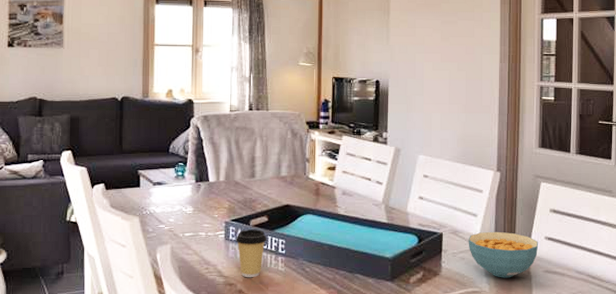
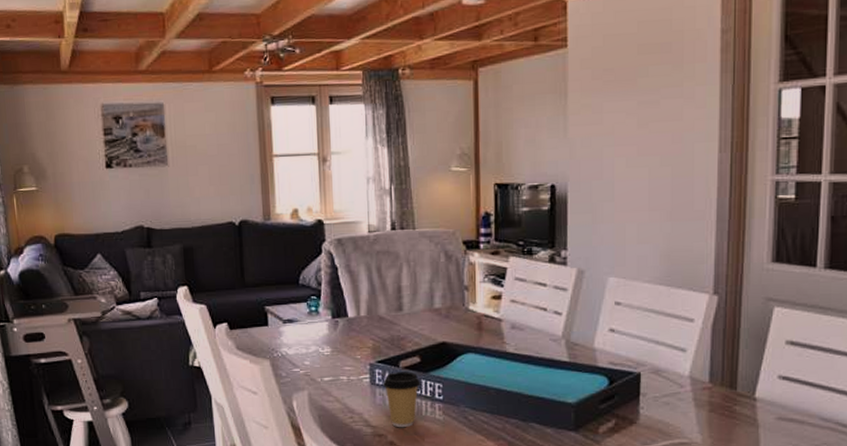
cereal bowl: present [468,231,539,278] -> none [674,370,770,427]

